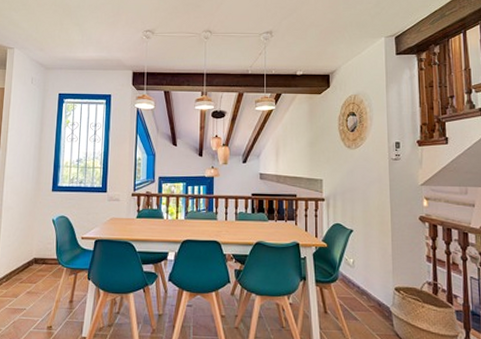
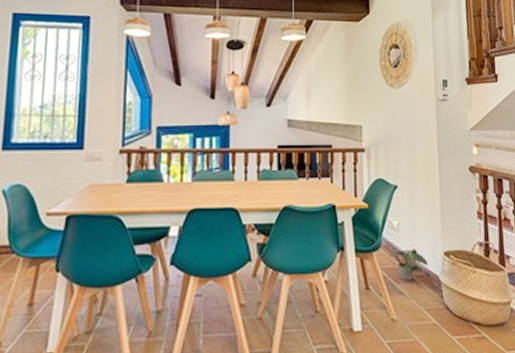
potted plant: none [347,283,381,311] -> present [391,249,429,282]

